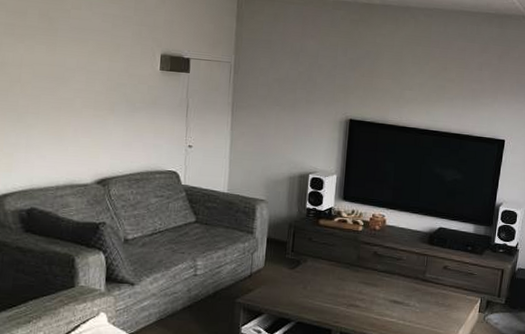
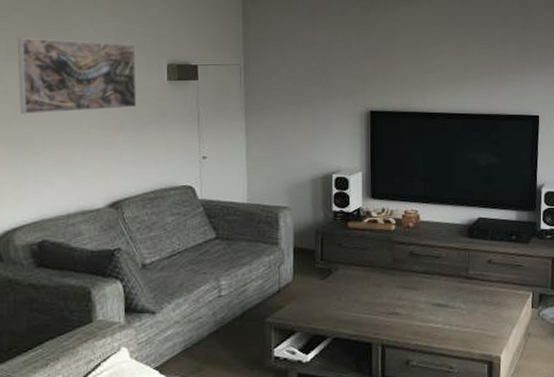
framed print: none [15,13,132,93] -> present [17,38,137,115]

